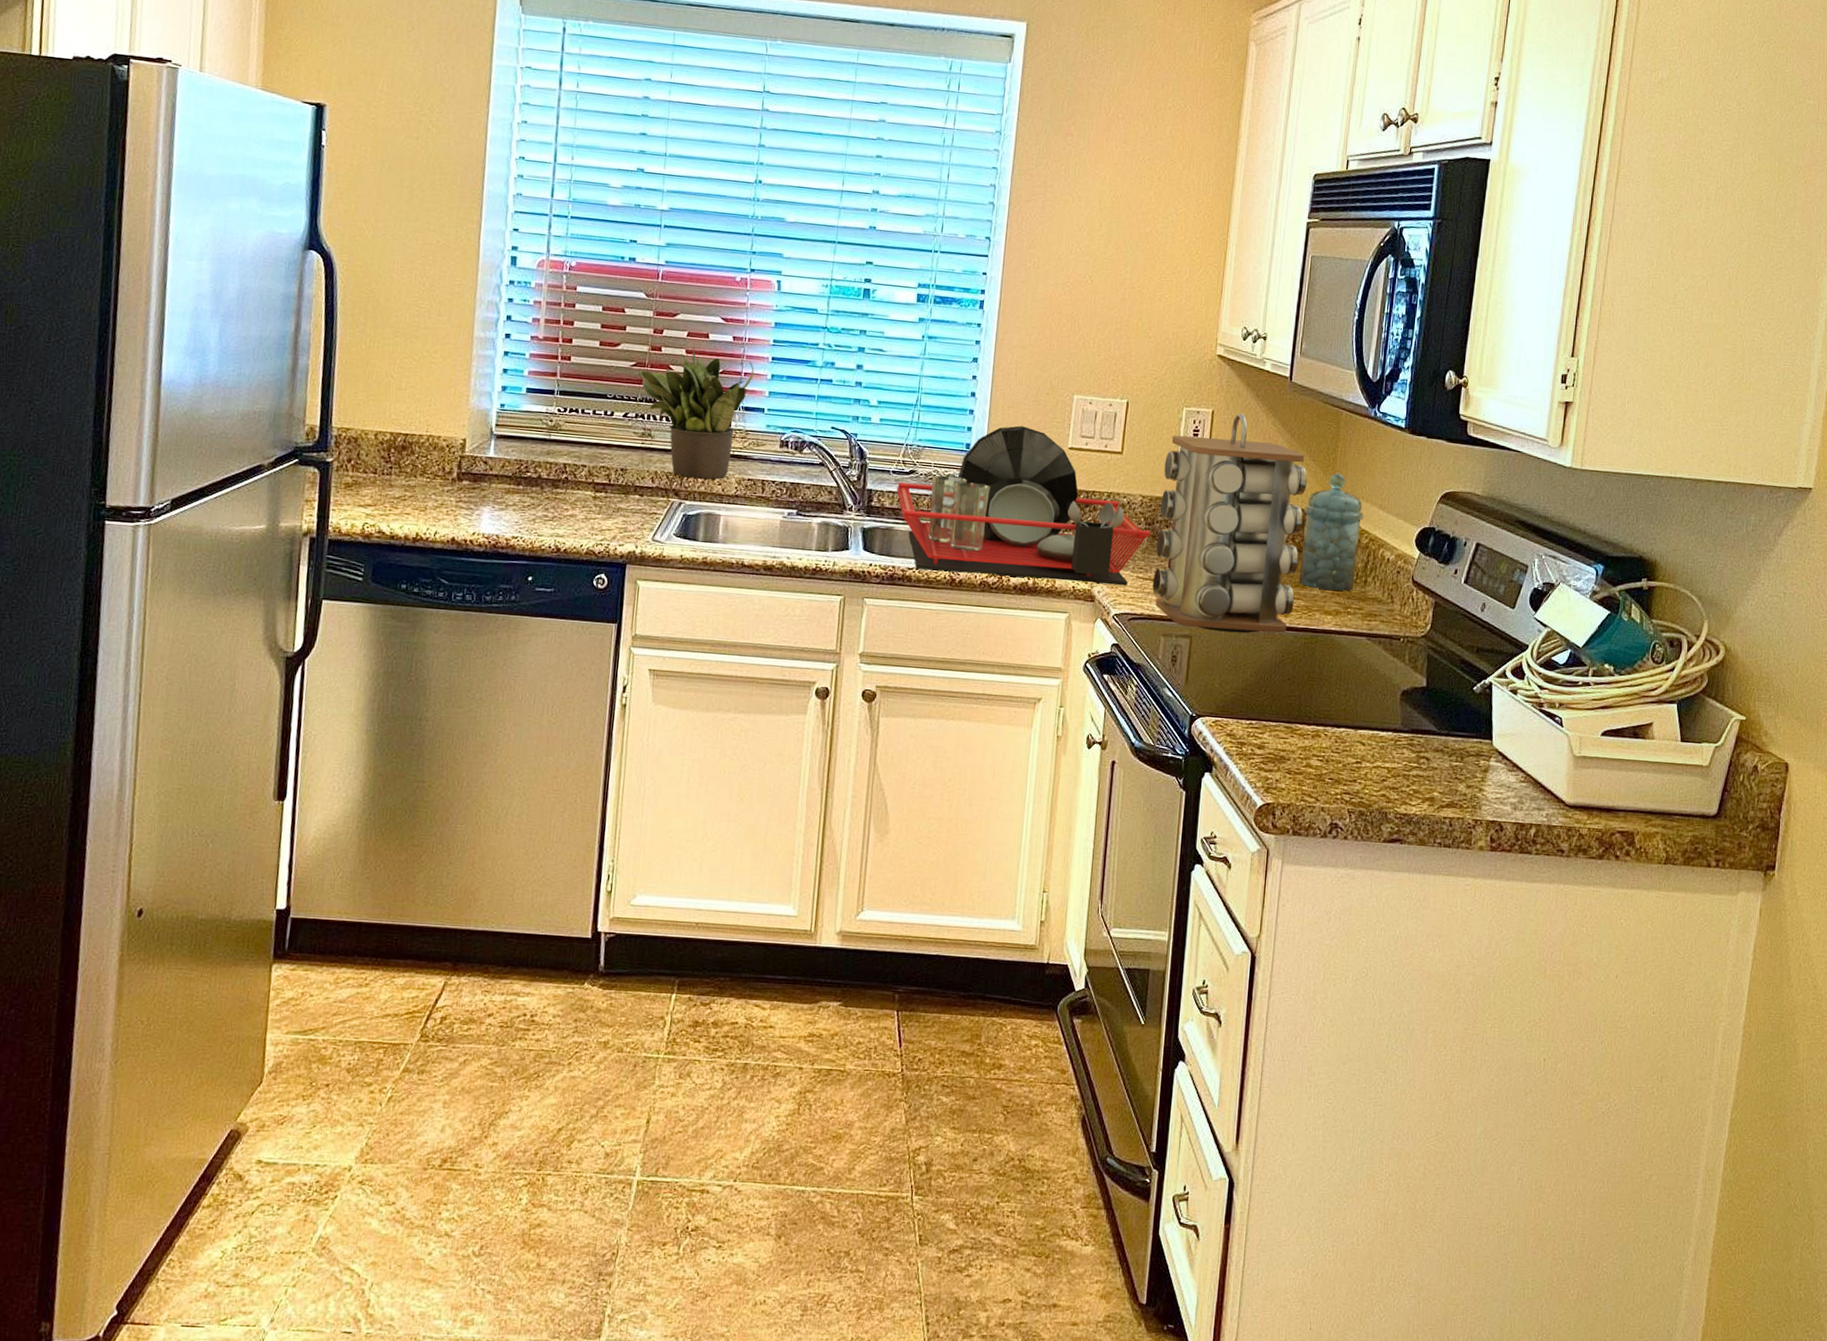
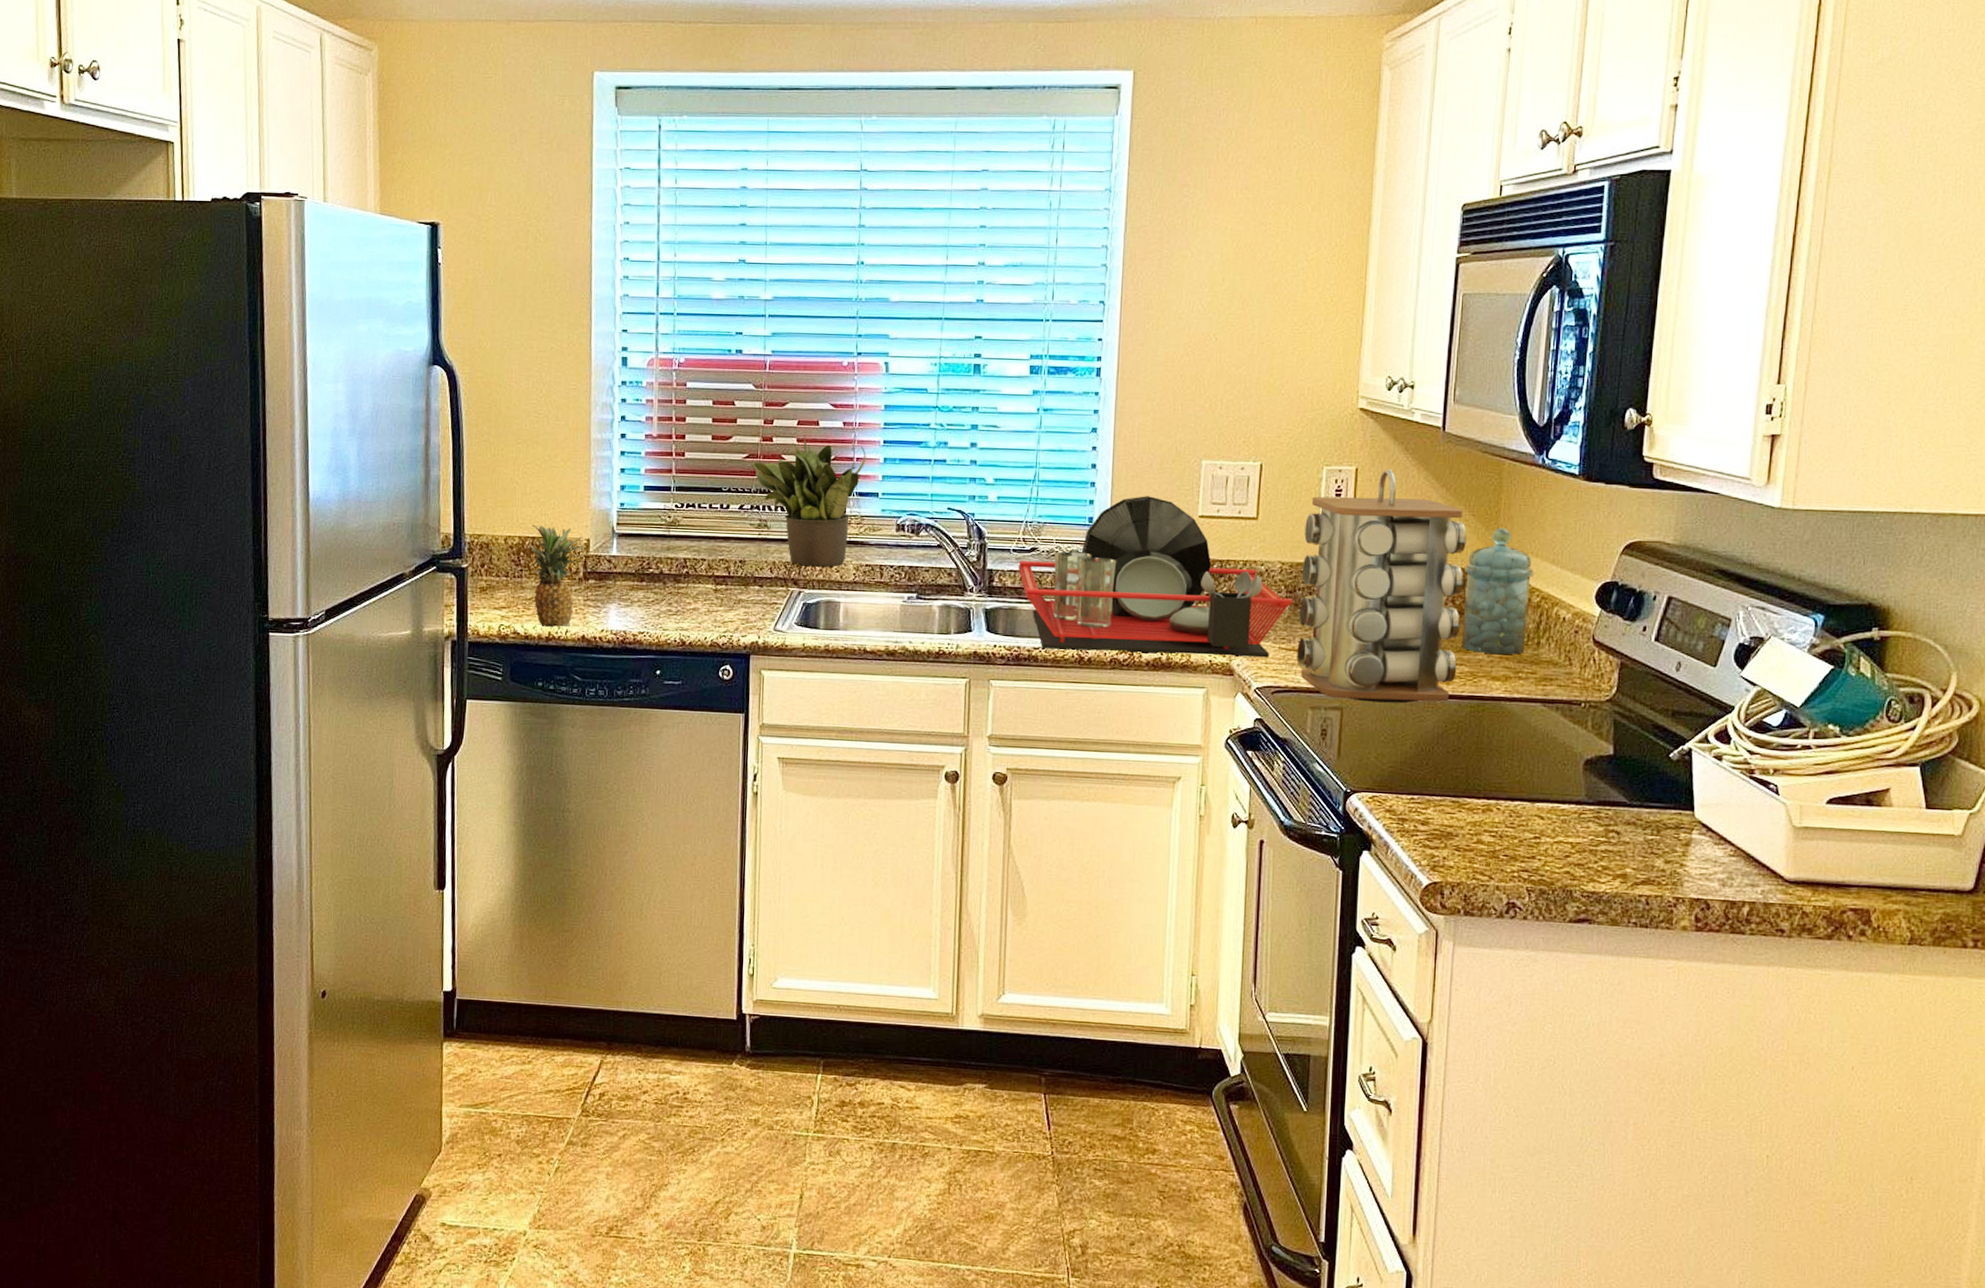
fruit: none [401,420,461,529] -> present [529,524,585,628]

